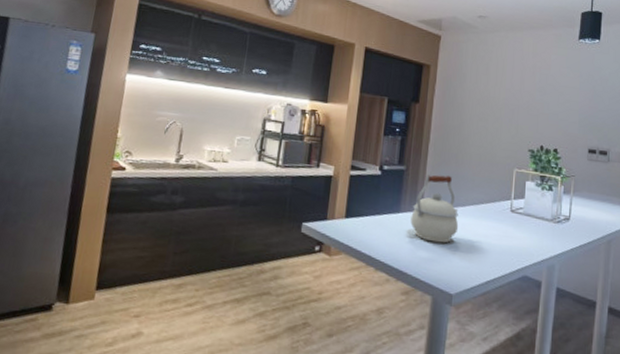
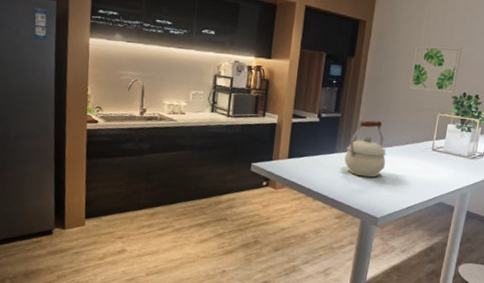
wall art: none [480,93,535,147] -> present [409,46,462,94]

